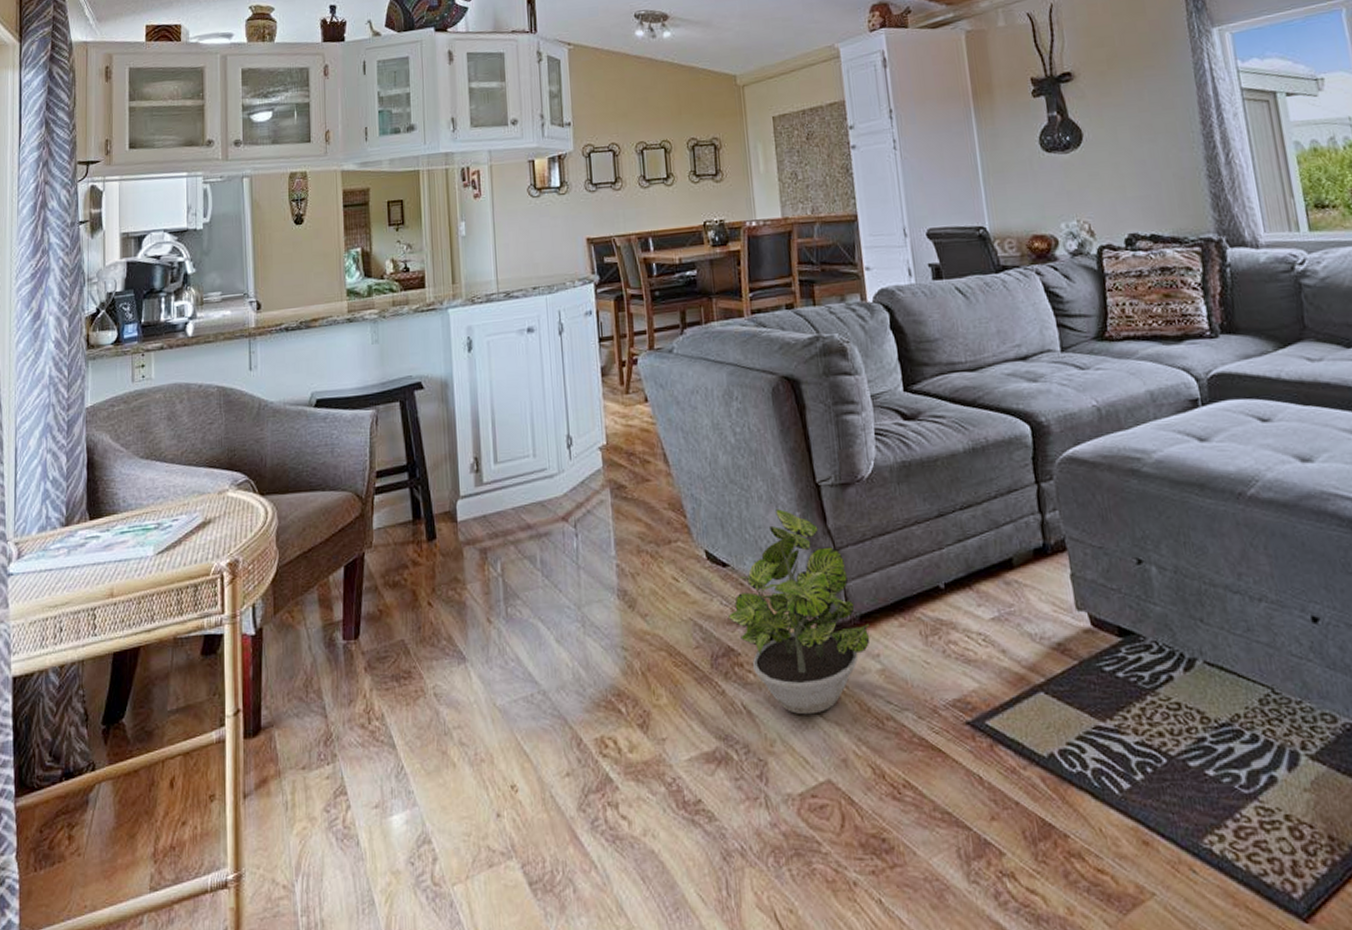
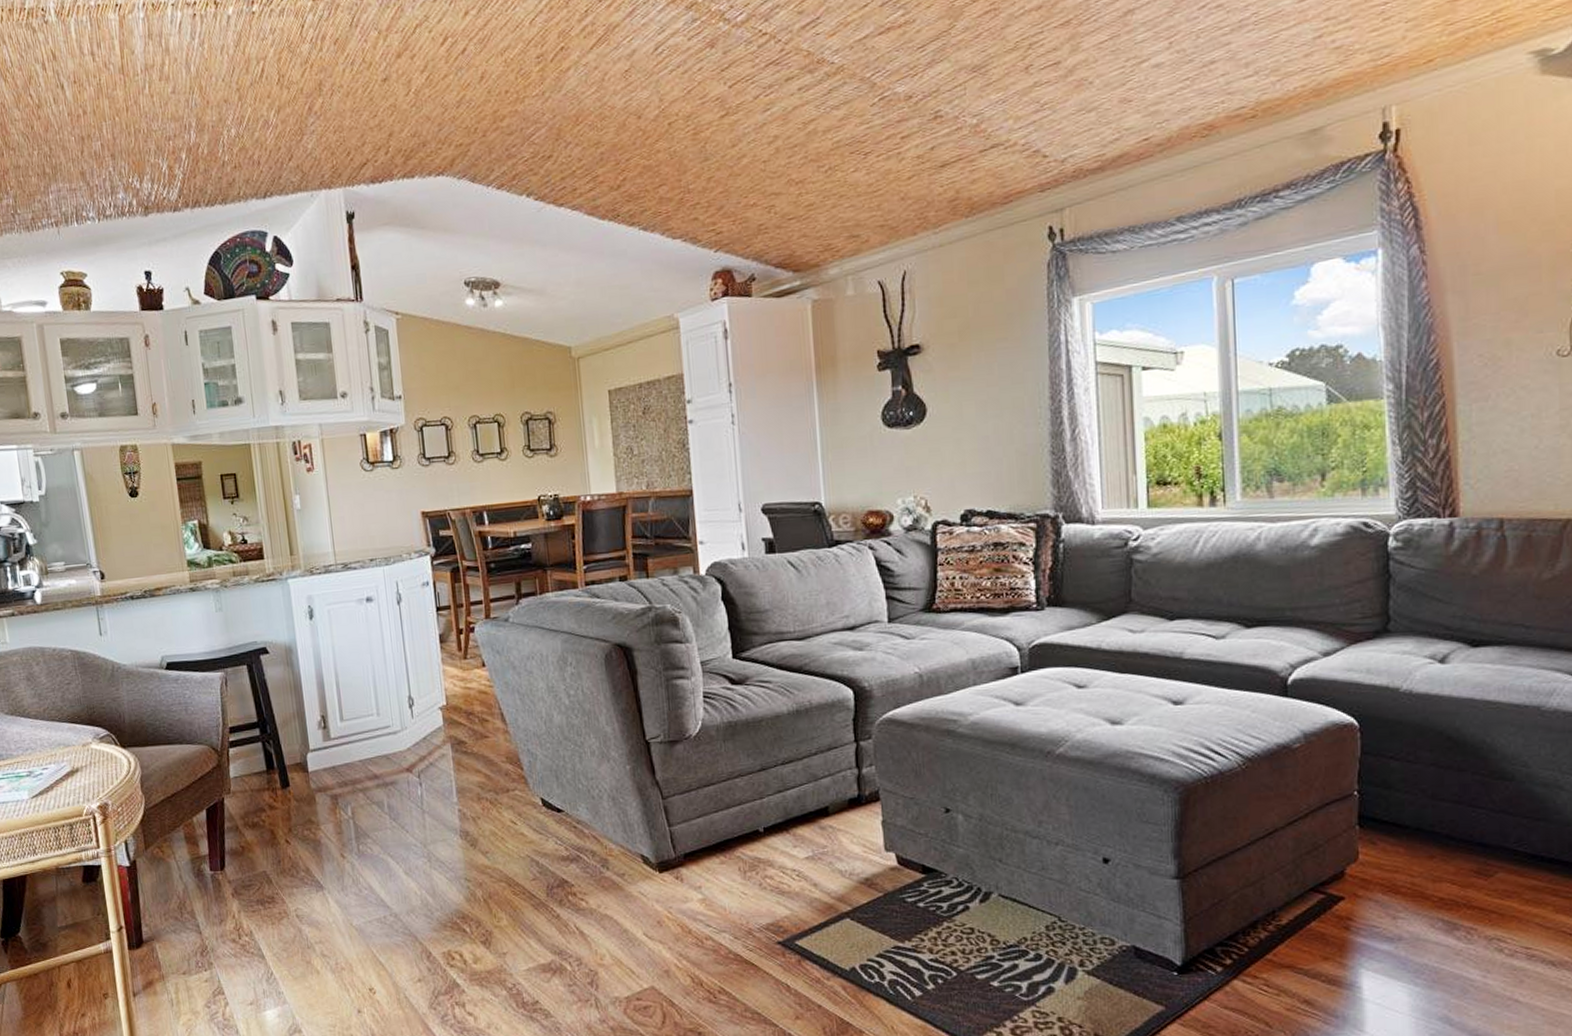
potted plant: present [728,509,870,715] -> none [563,763,693,935]

